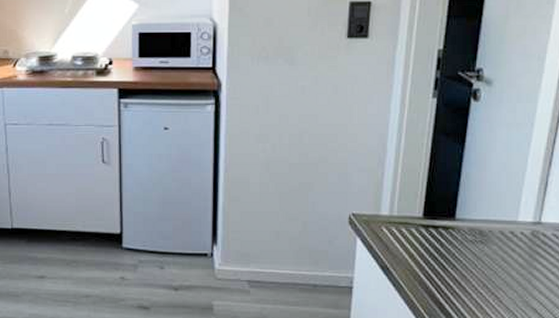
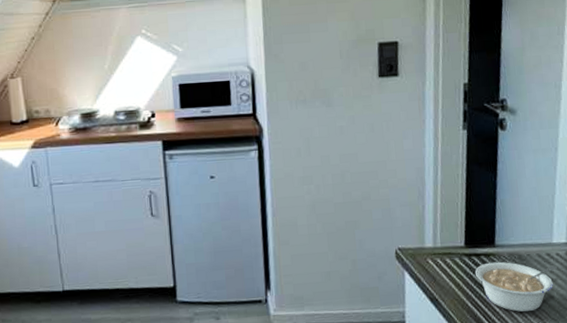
legume: none [431,235,521,289] -> present [474,261,558,313]

